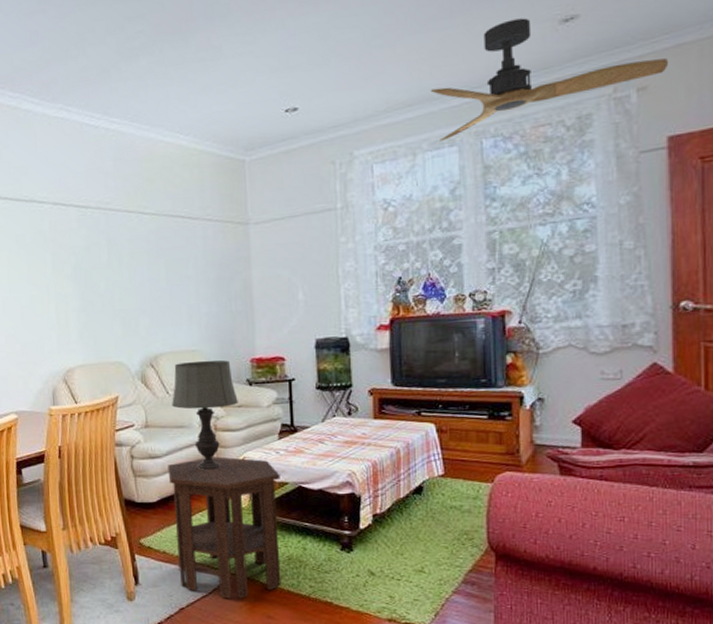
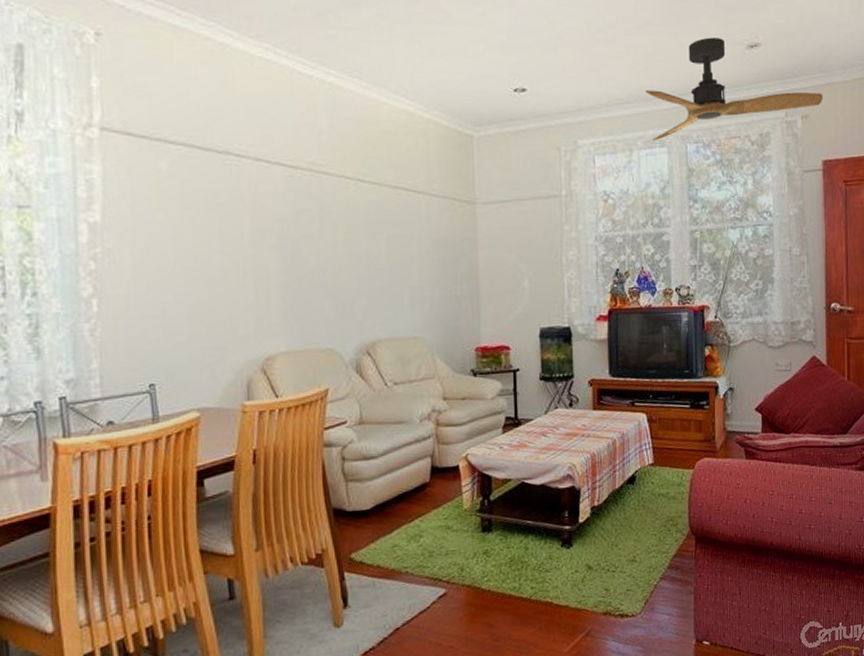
side table: present [168,456,281,599] -> none [384,454,504,612]
table lamp: present [172,360,238,470] -> none [390,348,462,470]

